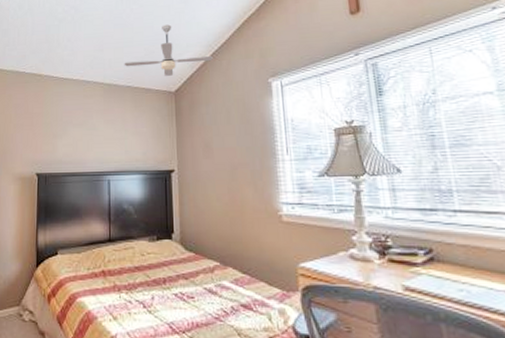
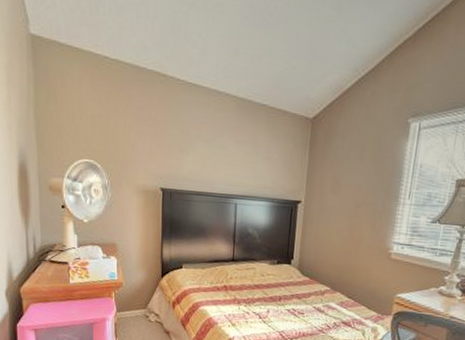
ceiling fan: present [124,24,214,76] -> none [261,34,359,100]

